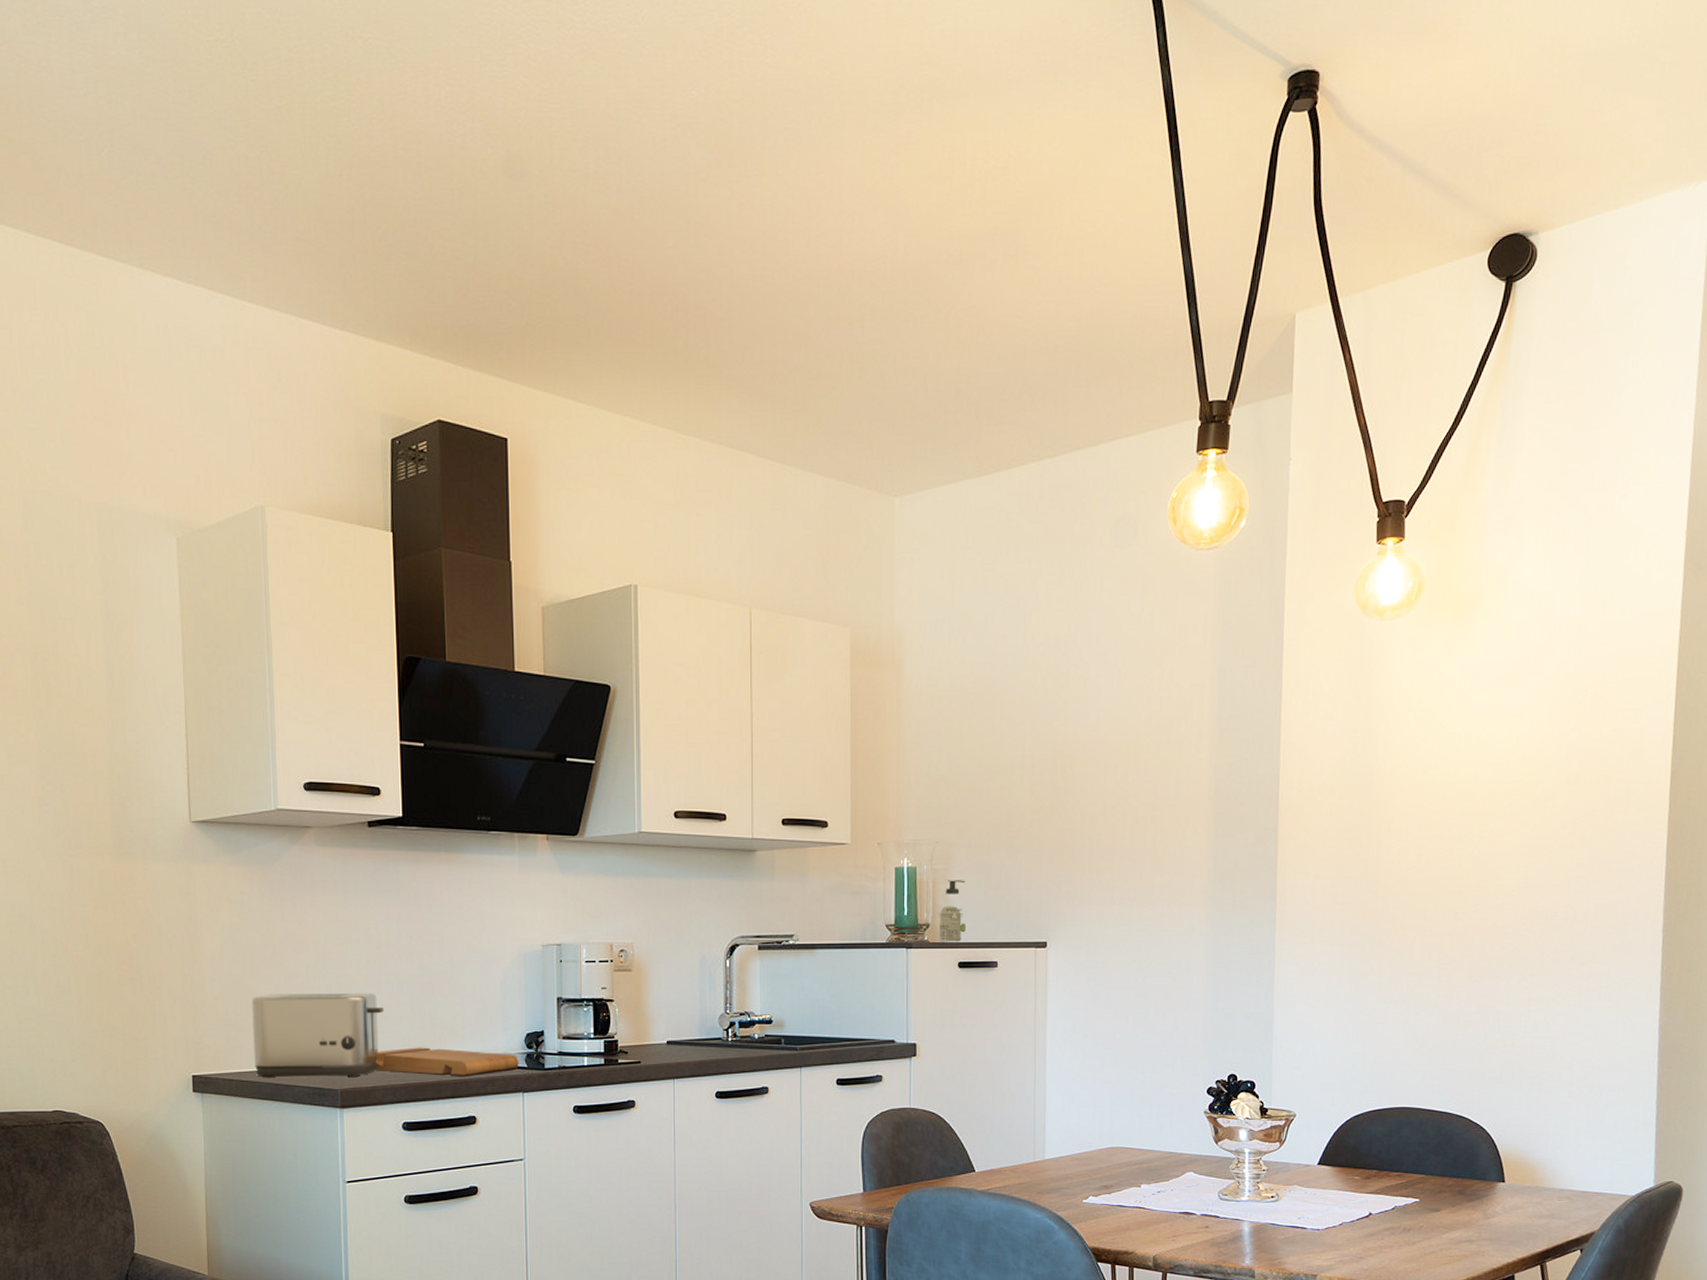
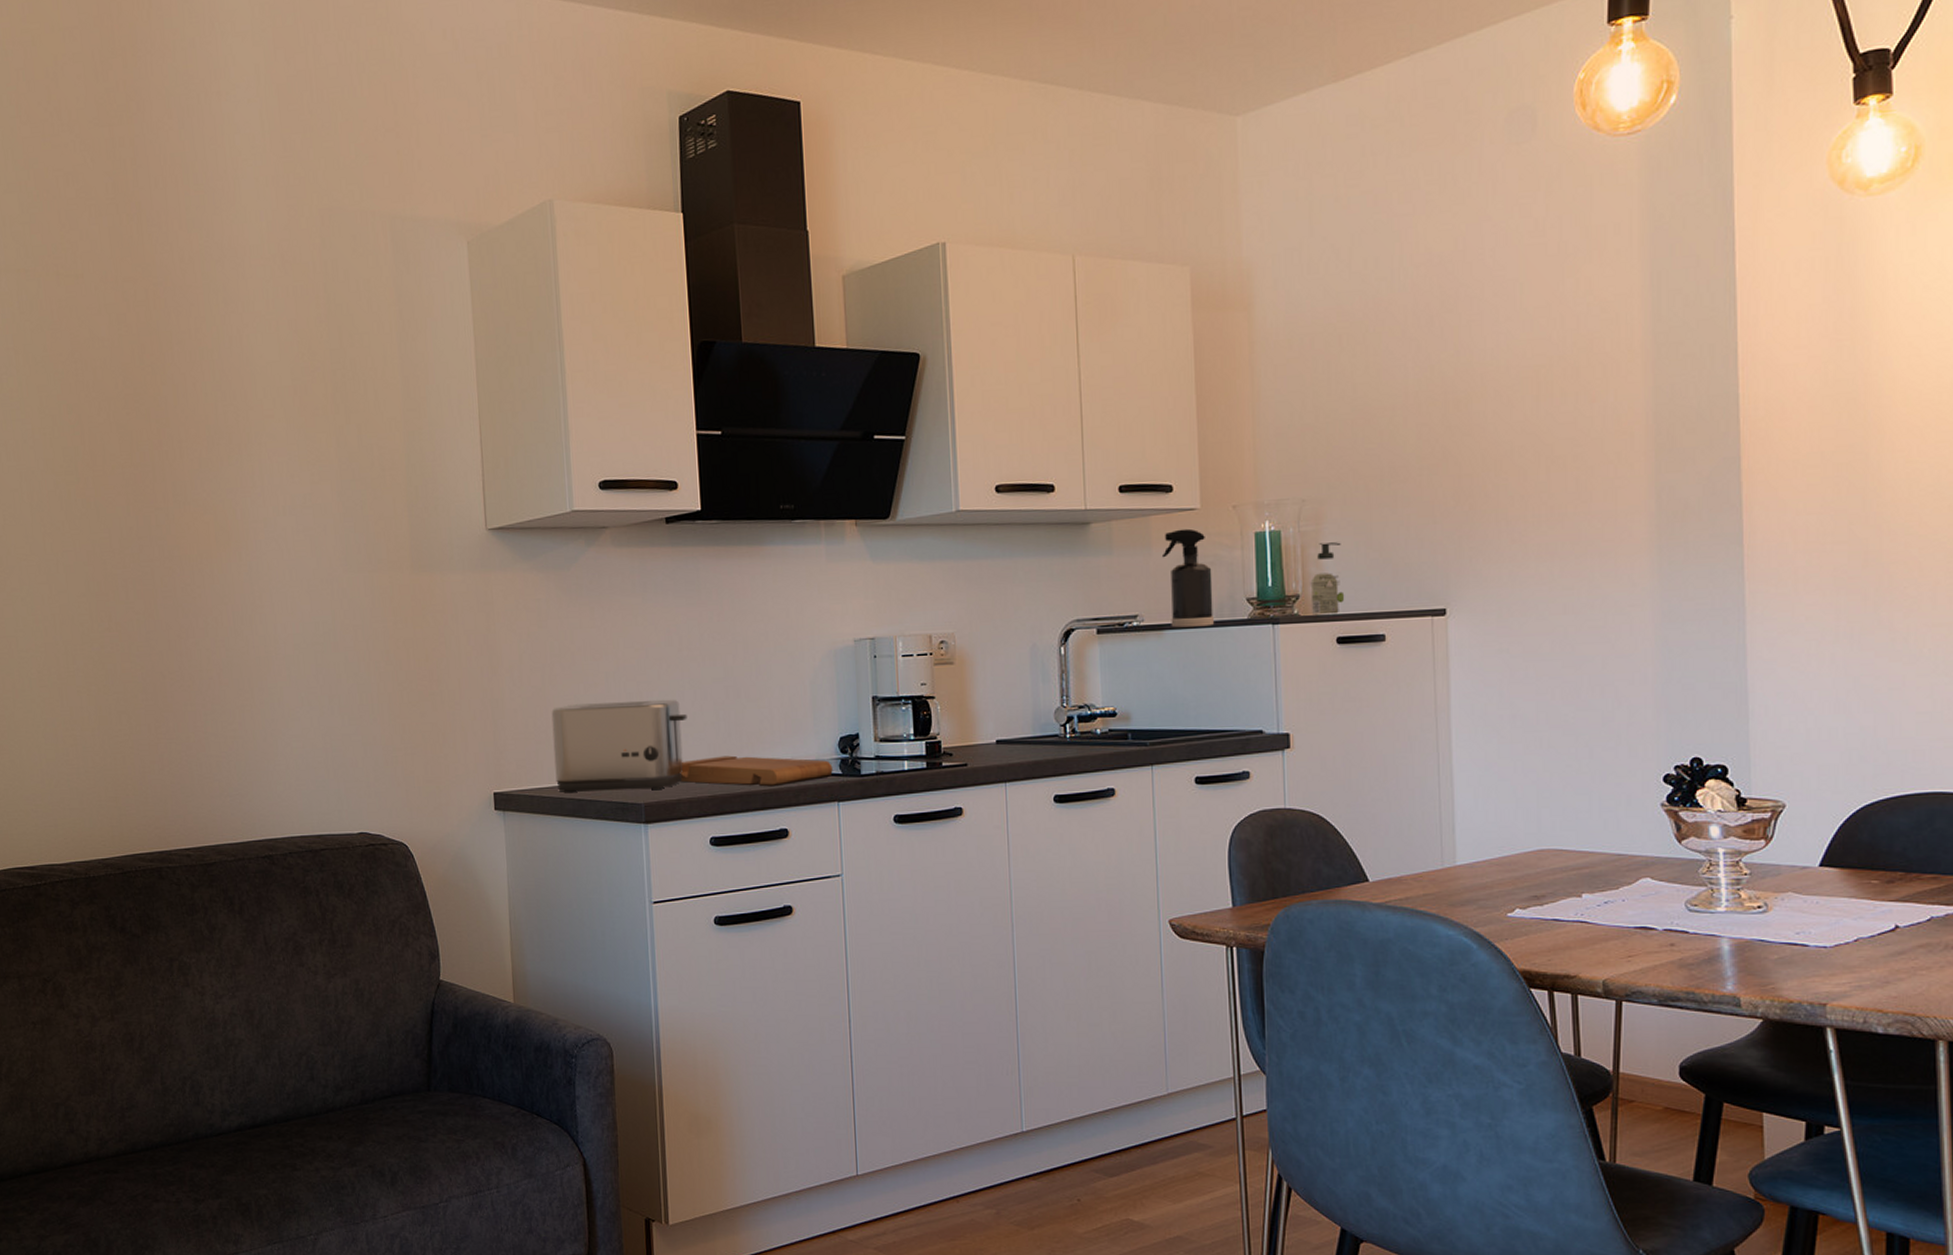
spray bottle: none [816,860,858,948] -> present [1161,528,1214,628]

